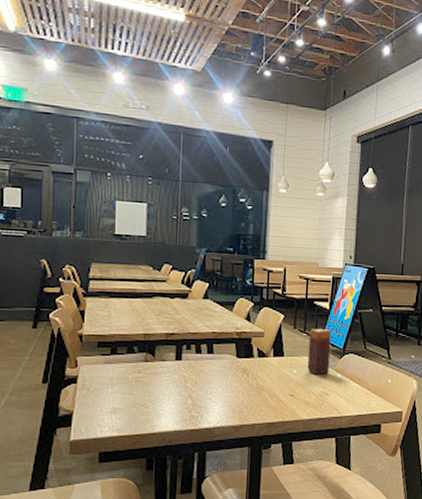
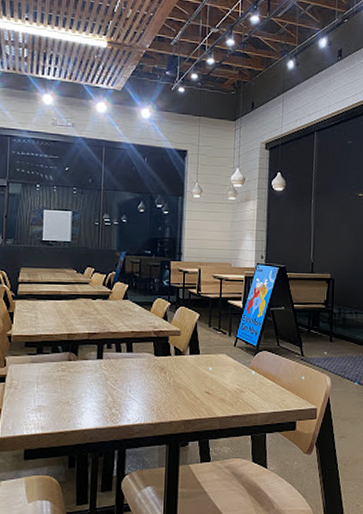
candle: present [307,328,332,375] -> none [222,326,245,372]

